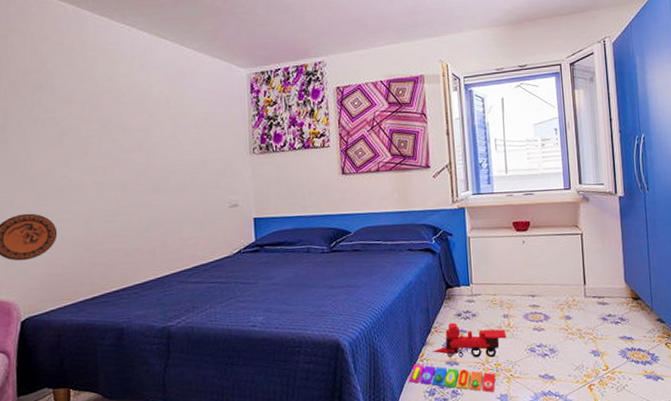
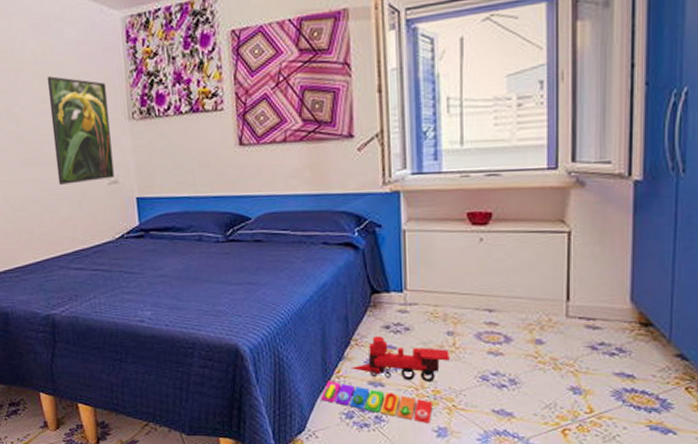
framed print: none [178,118,235,209] -> present [47,76,114,185]

